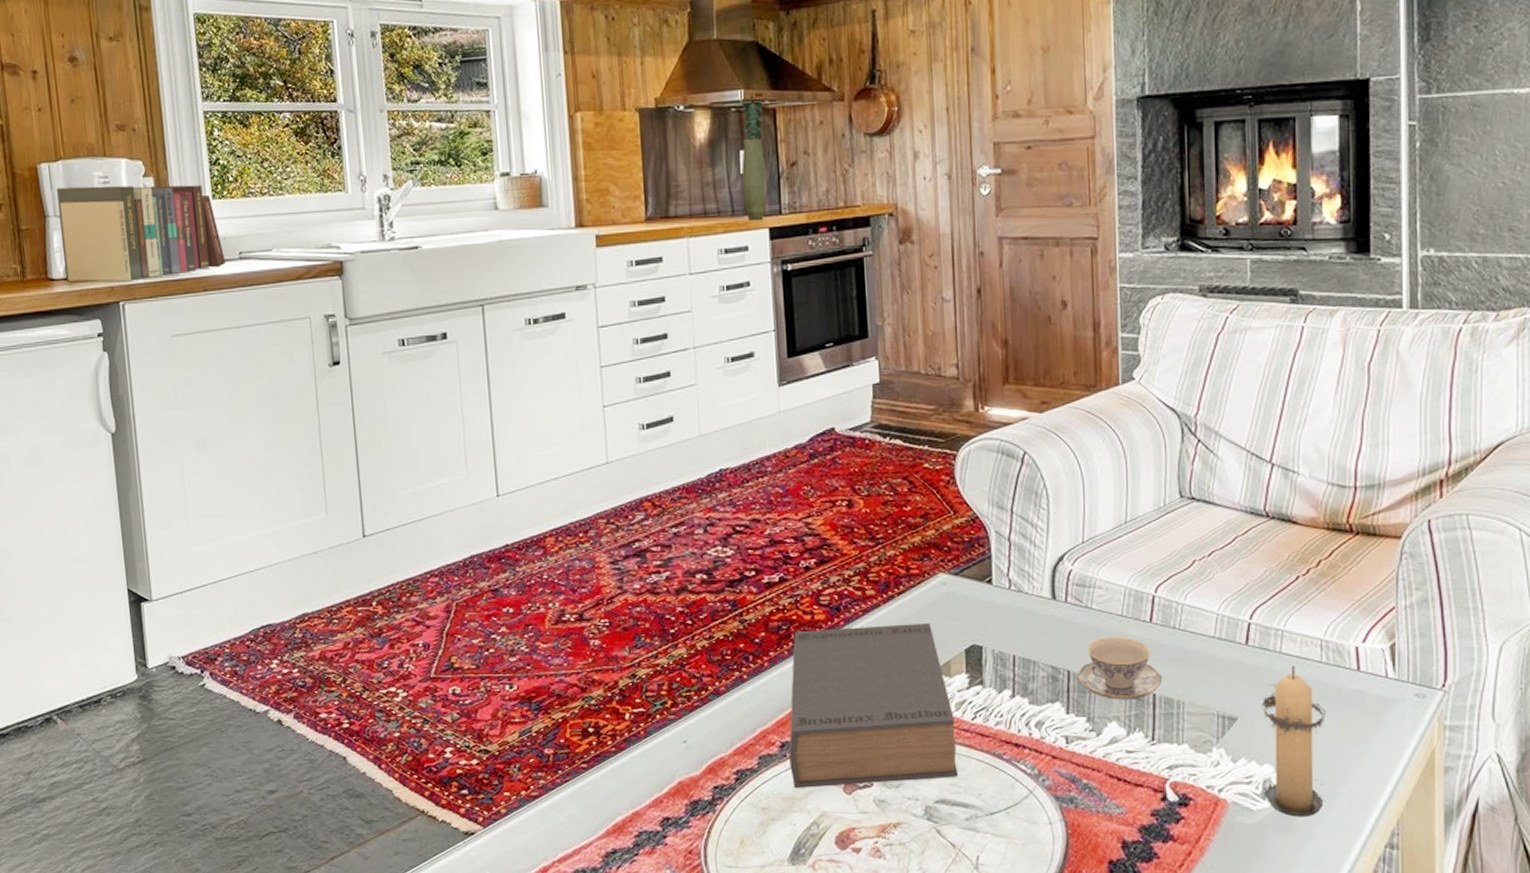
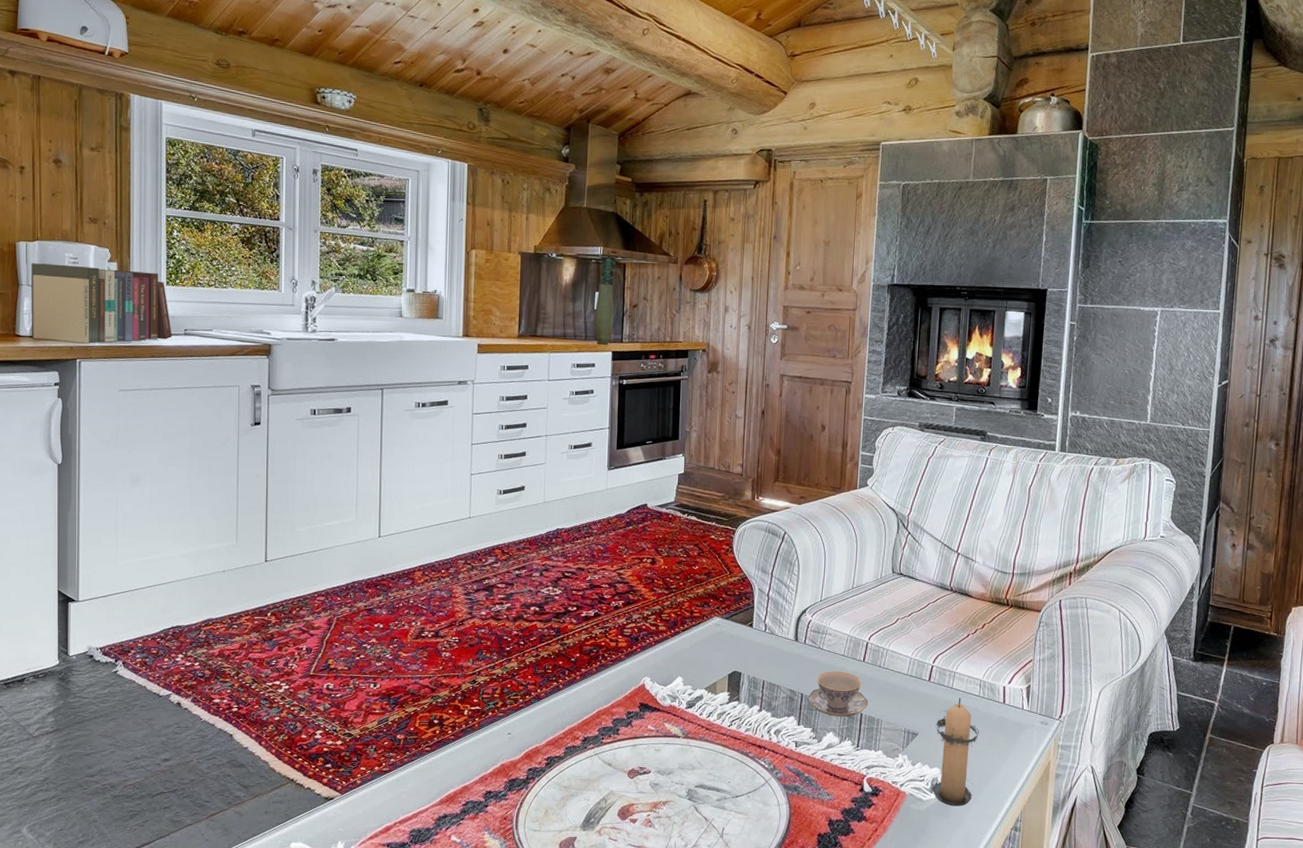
book: present [789,622,959,789] -> none [589,653,716,773]

